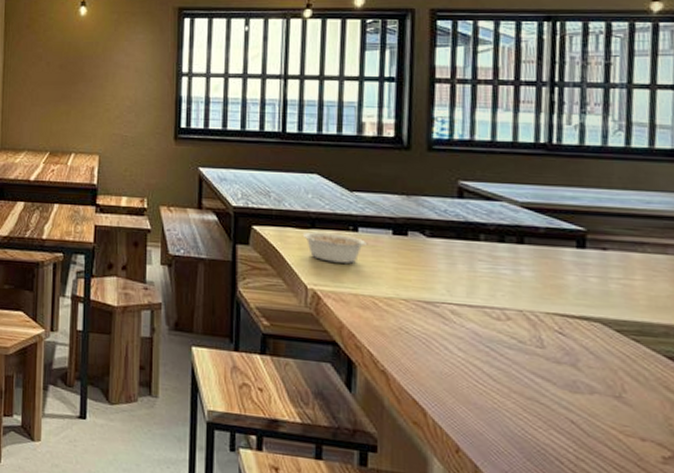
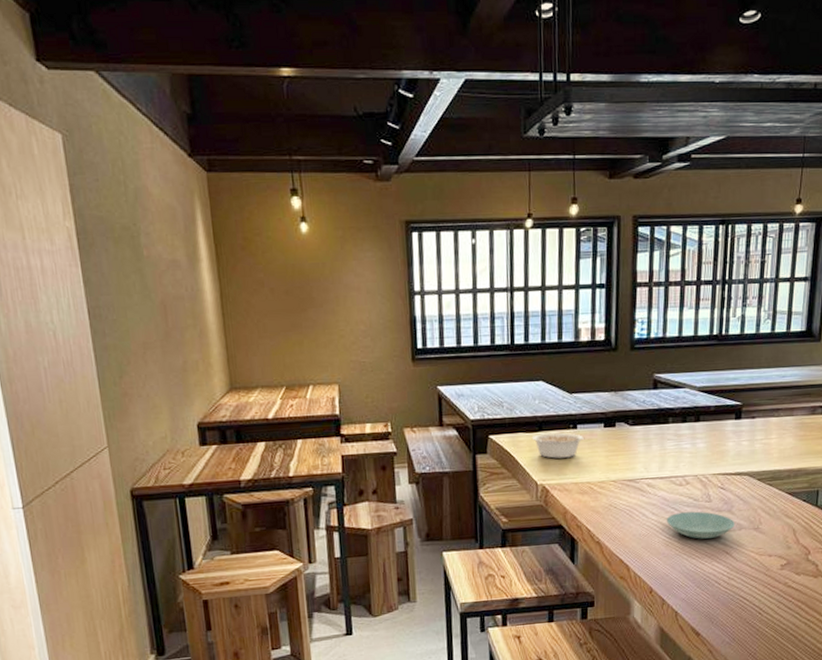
saucer: none [478,354,584,398] -> present [666,511,736,539]

